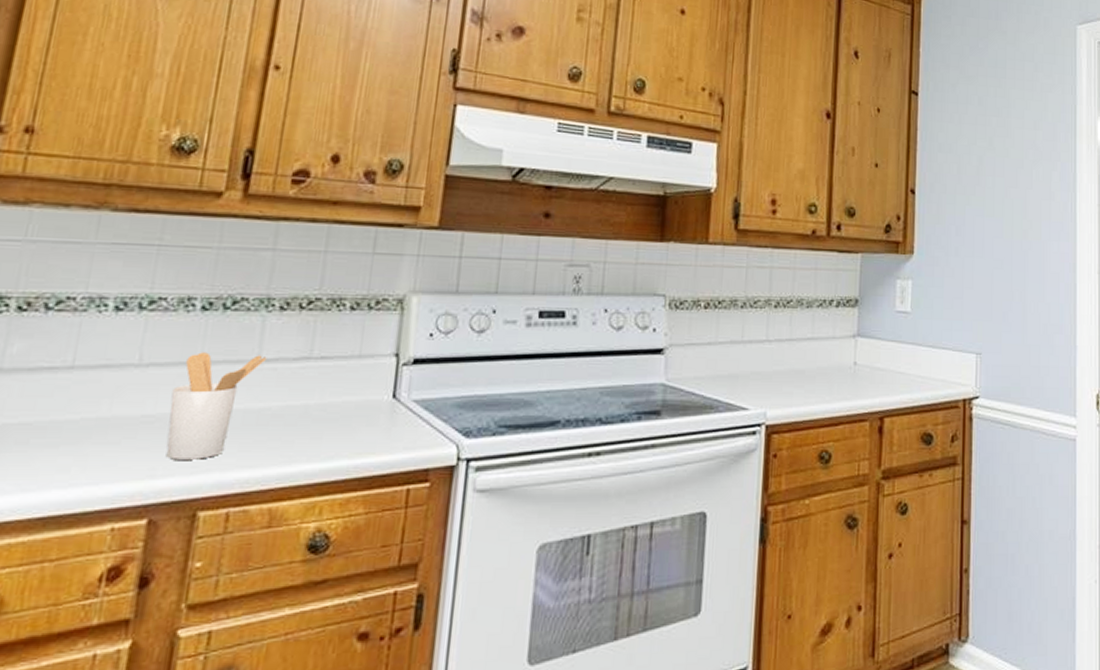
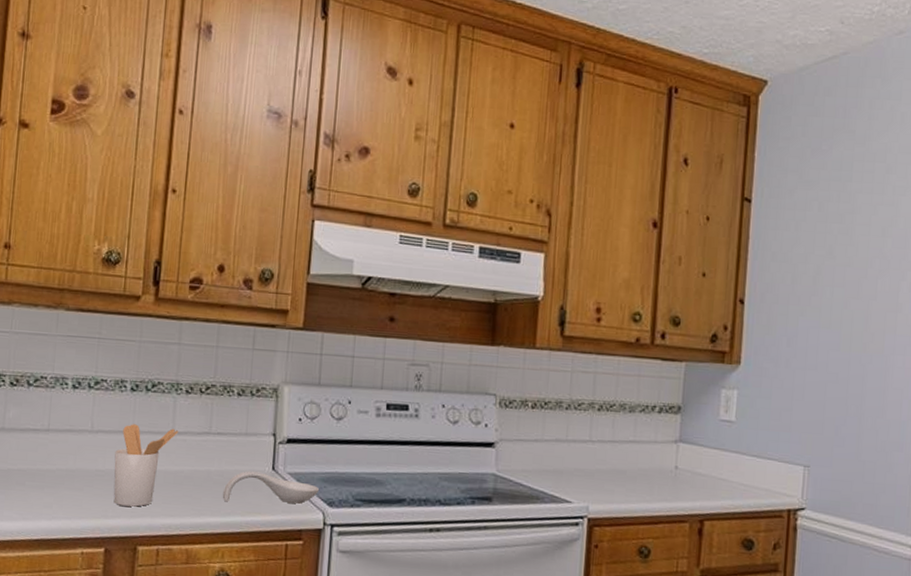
spoon rest: none [323,401,454,441] -> present [222,471,320,504]

